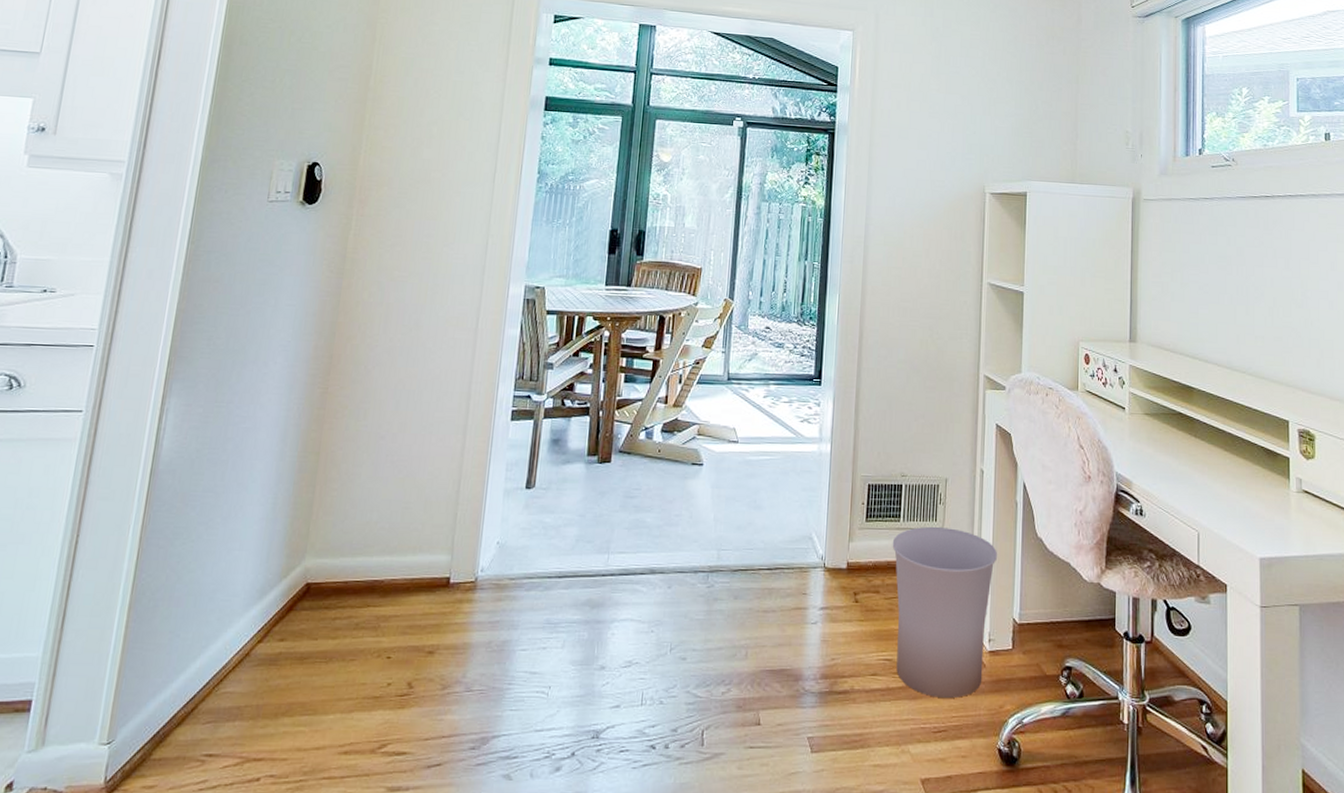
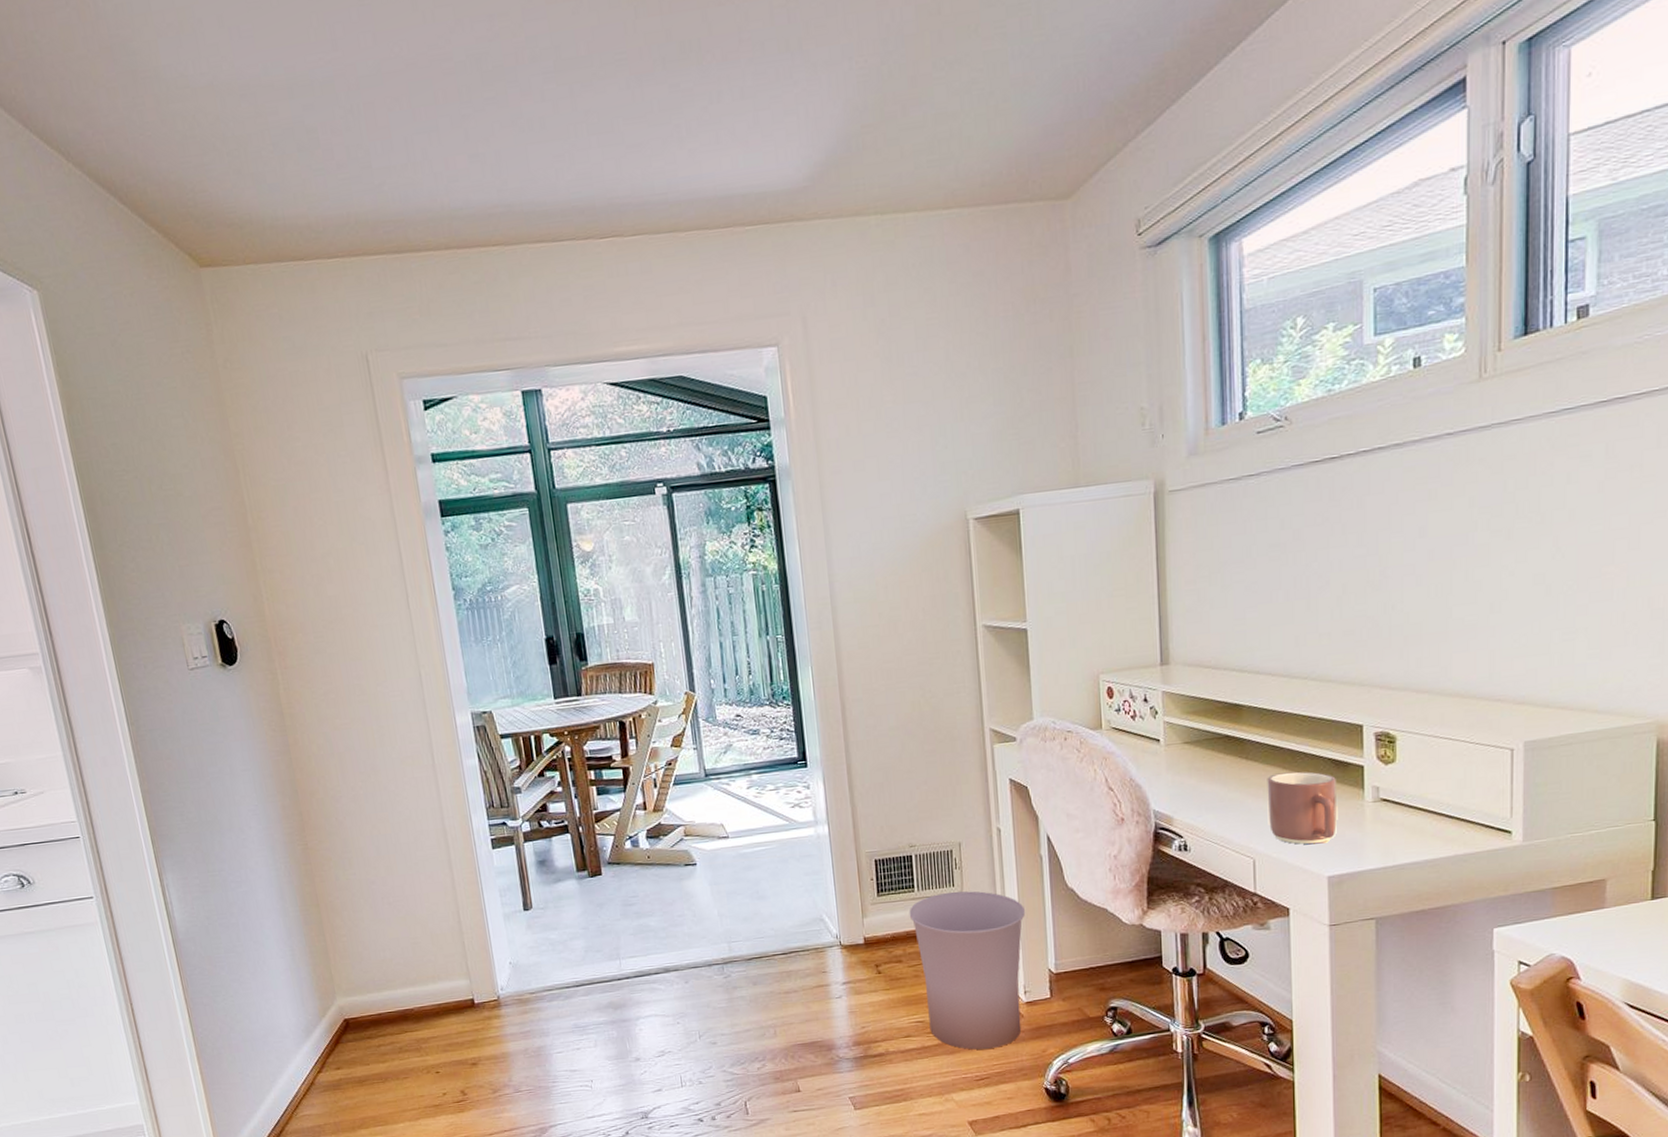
mug: none [1211,454,1267,525] -> present [1267,771,1337,845]

